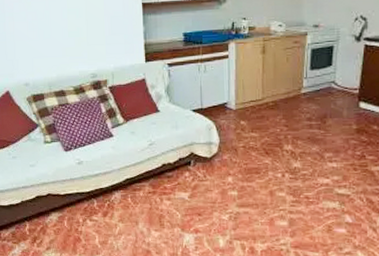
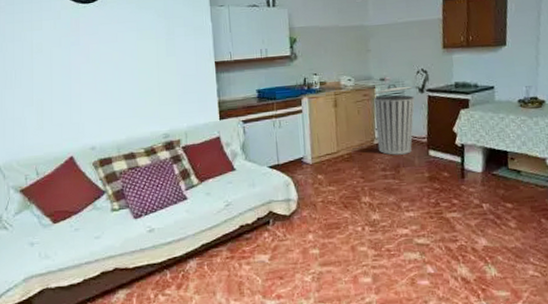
trash can: none [305,31,349,105] -> present [373,84,415,155]

